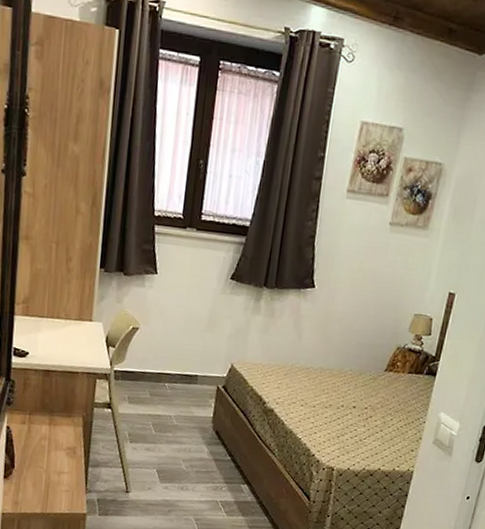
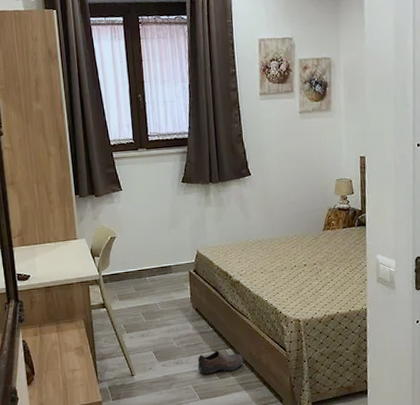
shoe: none [204,483,259,510] -> present [197,350,243,374]

